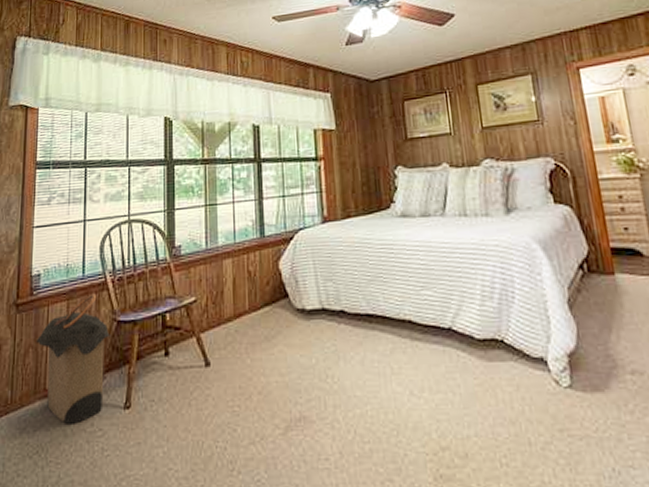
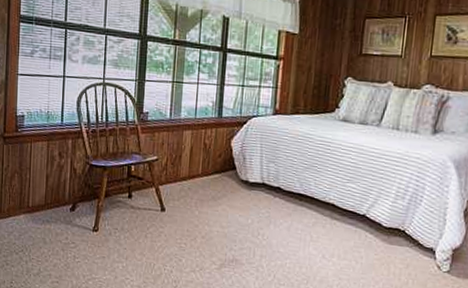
laundry hamper: present [36,293,110,424] -> none [20,139,84,236]

